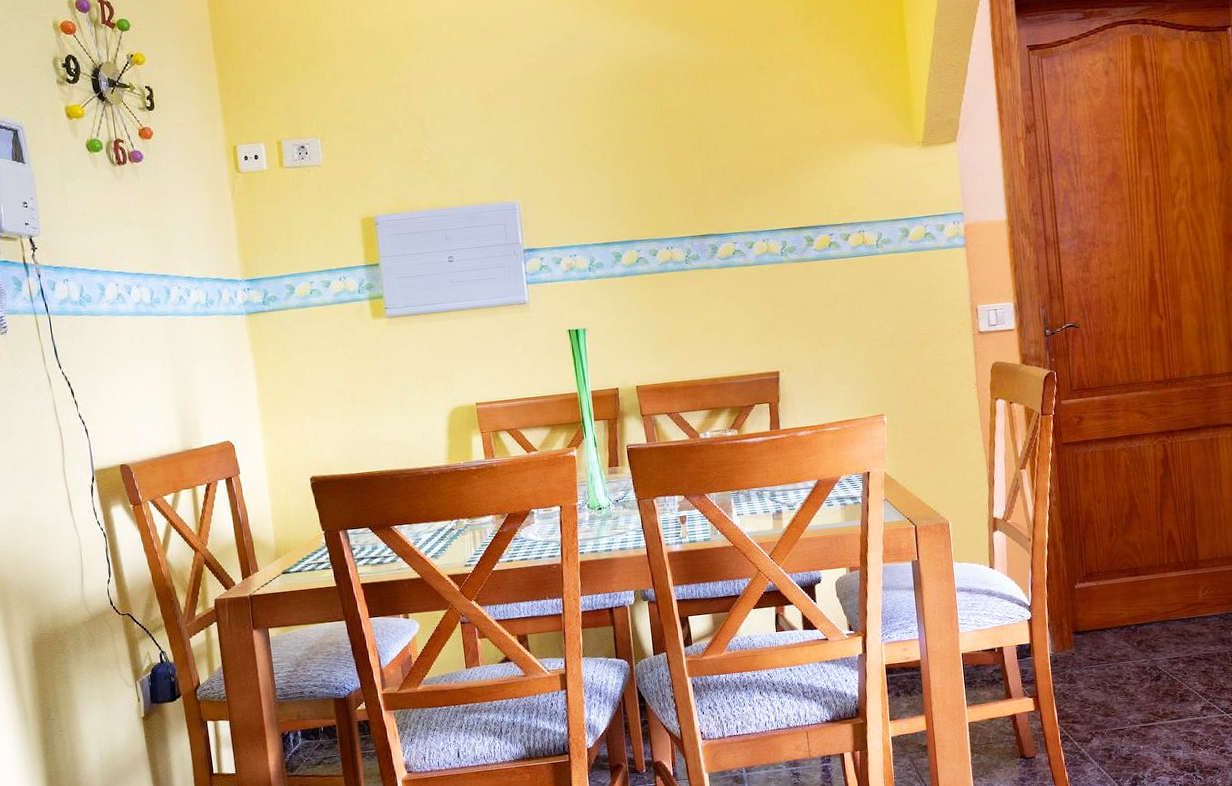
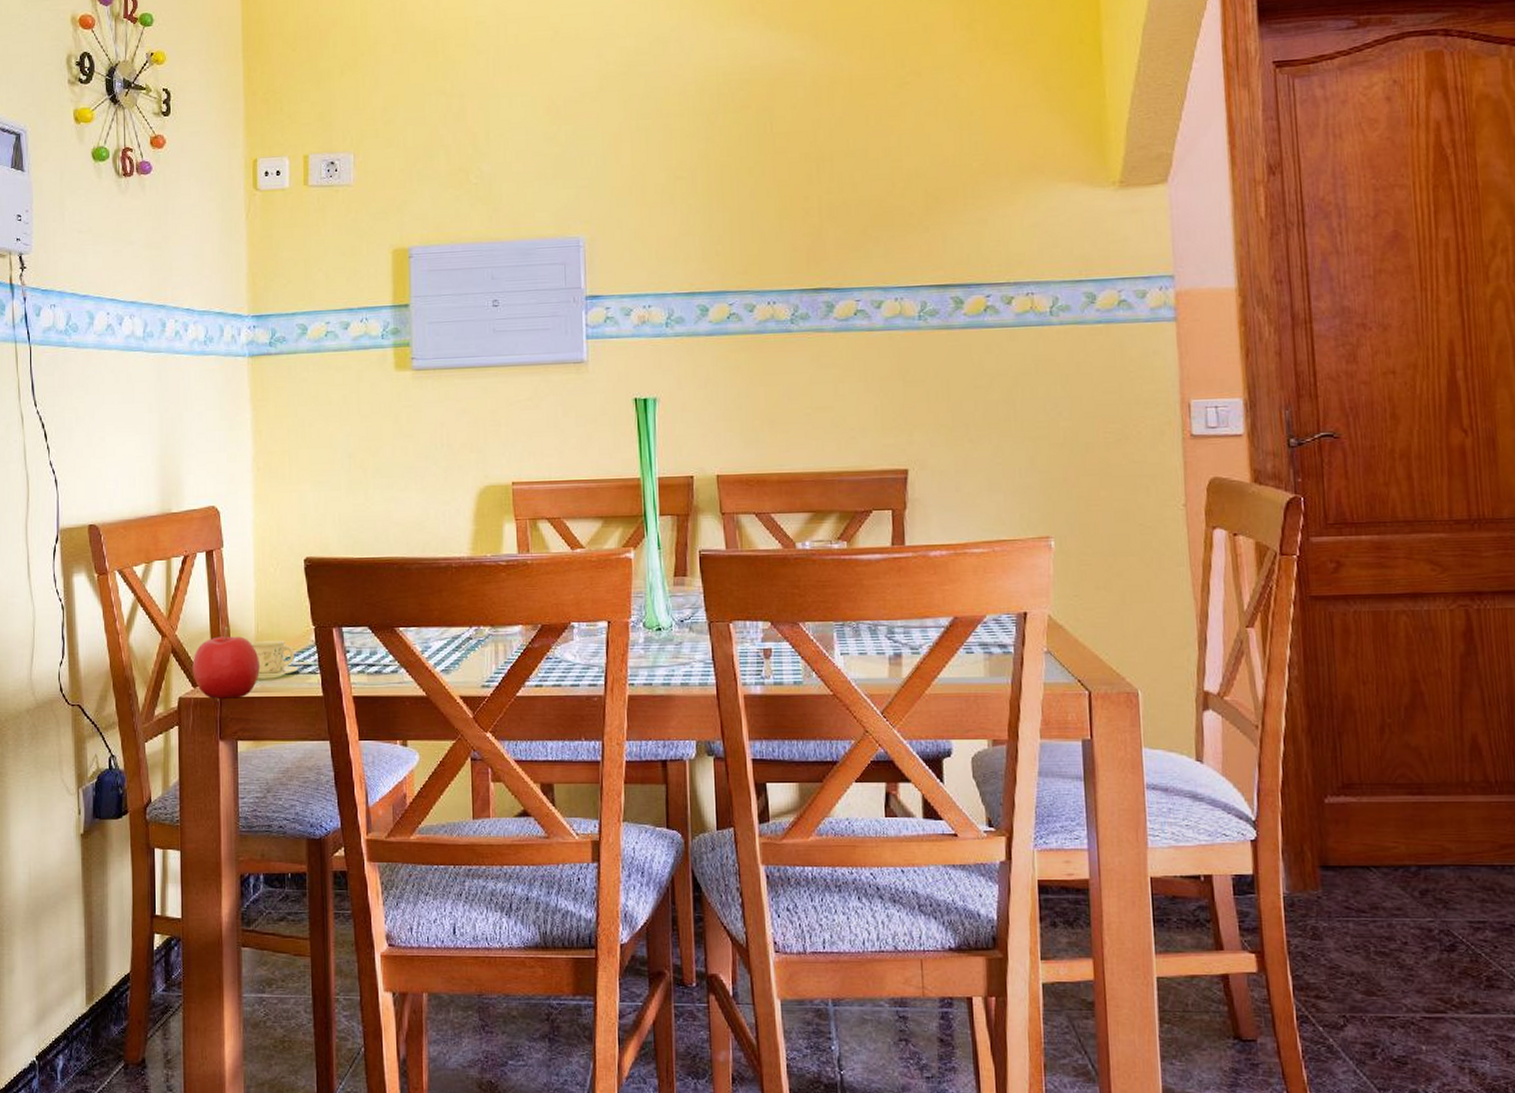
fruit: none [223,538,282,598] -> present [192,627,260,700]
cup and saucer: none [271,544,314,578] -> present [250,639,299,679]

